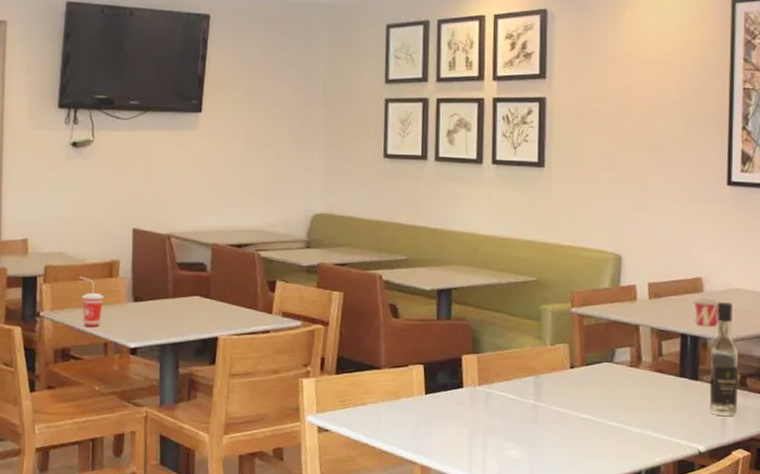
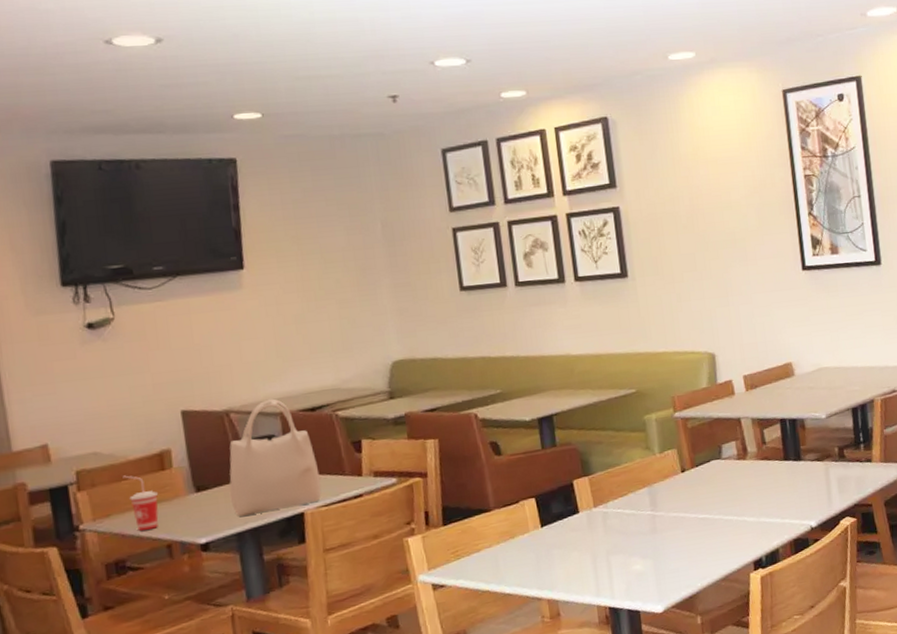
handbag: none [161,230,236,331] -> present [229,398,322,516]
cup: present [692,298,720,328] -> none [786,380,812,409]
bottle: present [709,302,738,416] -> none [808,381,840,490]

